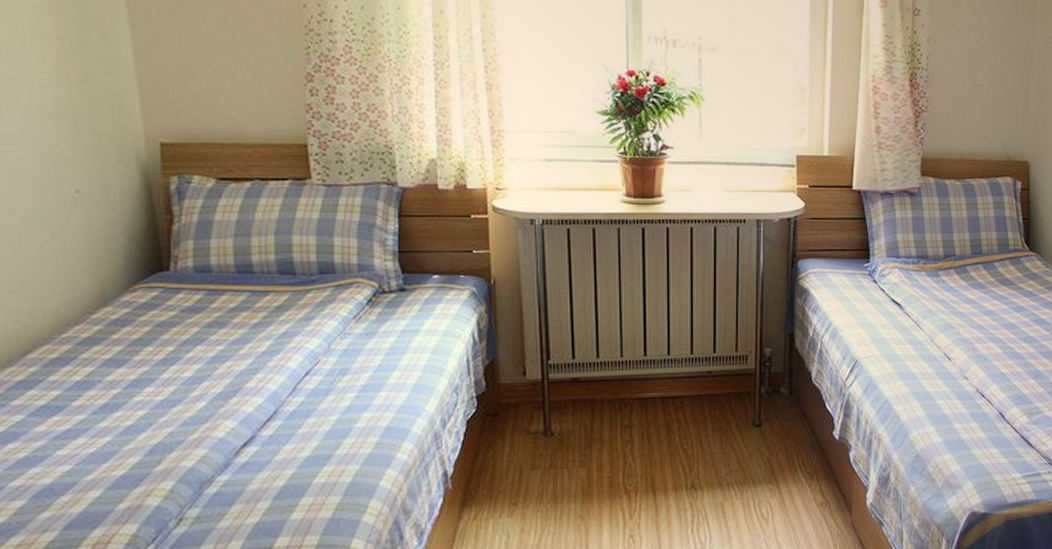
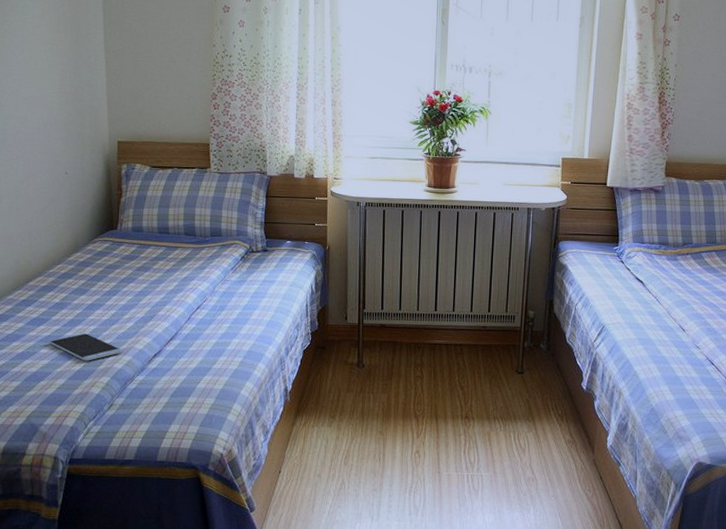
smartphone: none [69,422,192,462] -> present [49,333,123,361]

